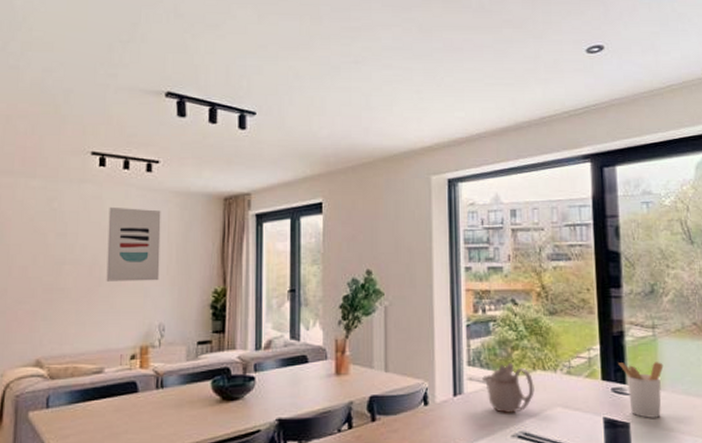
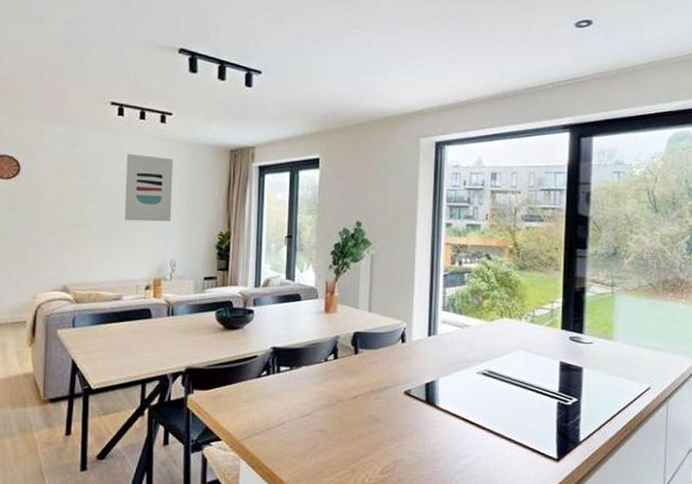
teapot: present [482,362,535,414] -> none [455,309,501,354]
utensil holder: present [618,362,664,418] -> none [578,315,618,364]

